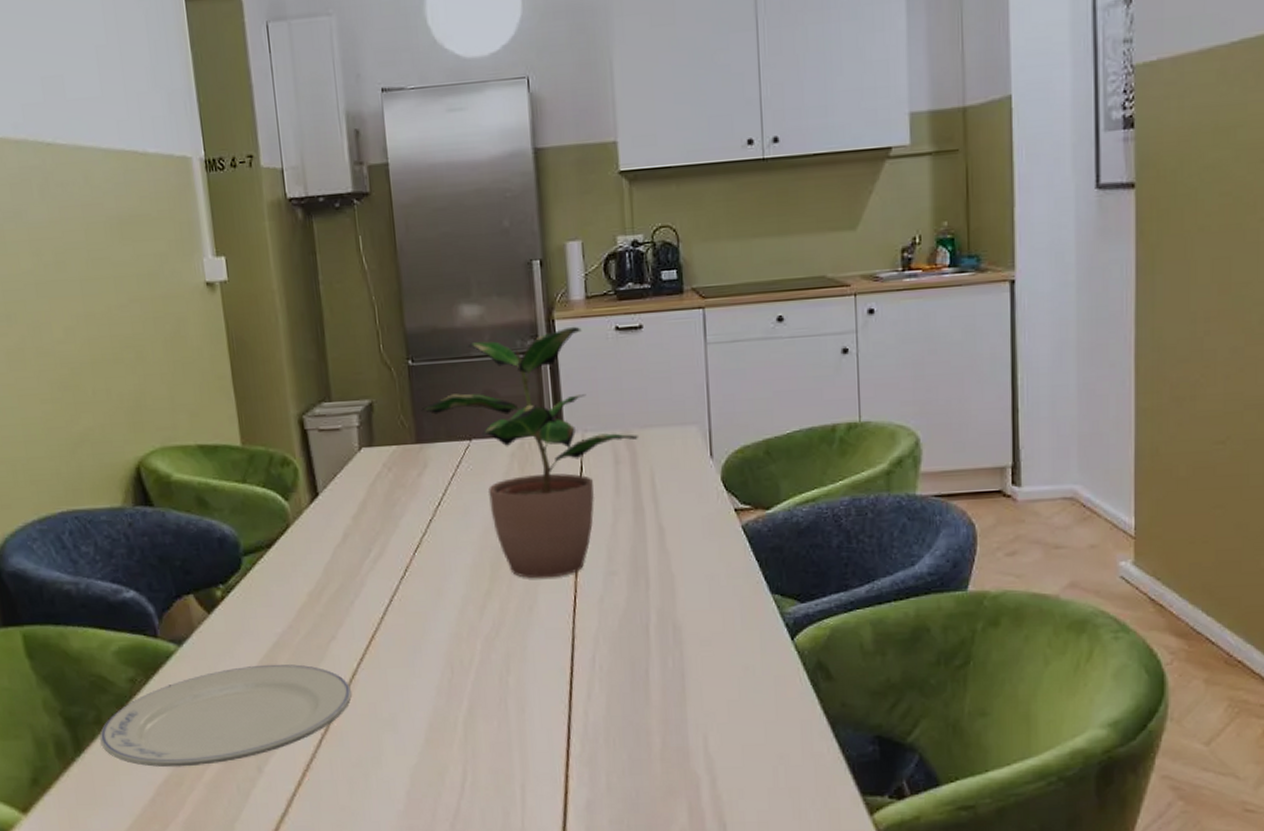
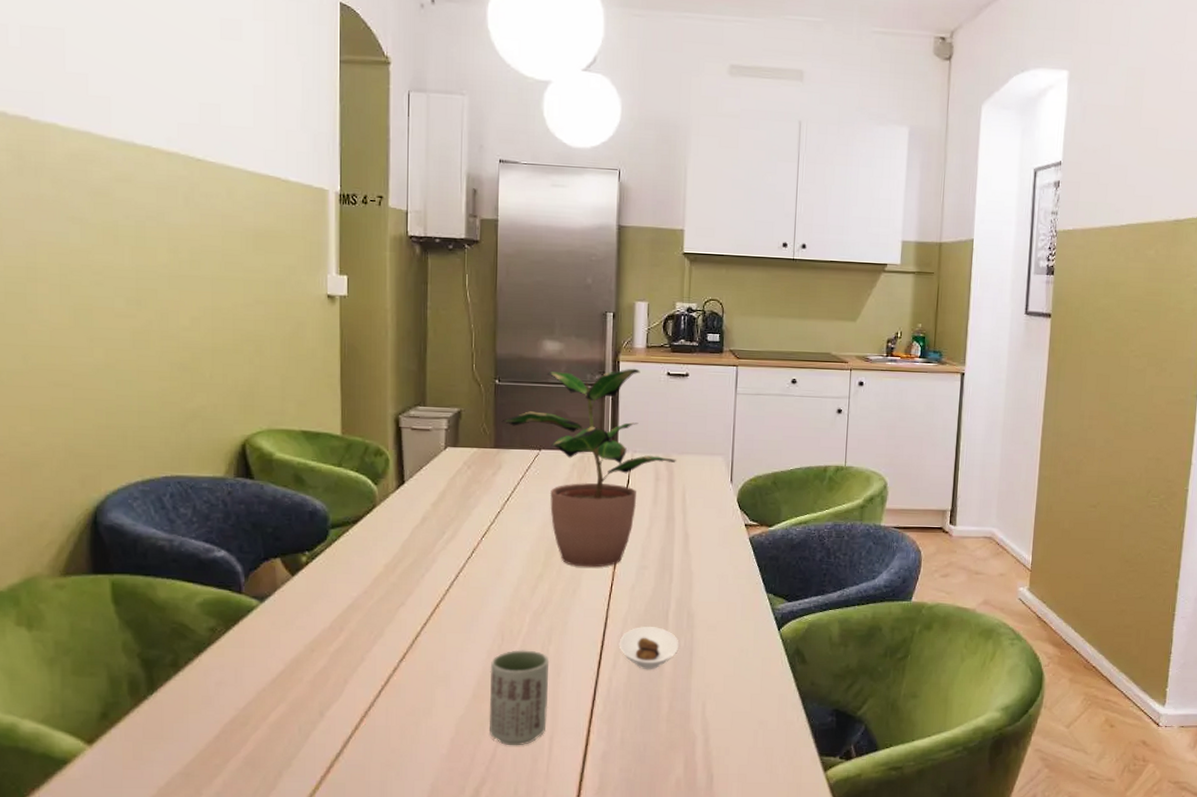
plate: present [99,664,352,768] -> none [174,623,413,709]
cup: none [442,683,516,798] -> present [490,650,548,746]
saucer: none [591,644,667,699] -> present [619,626,679,670]

